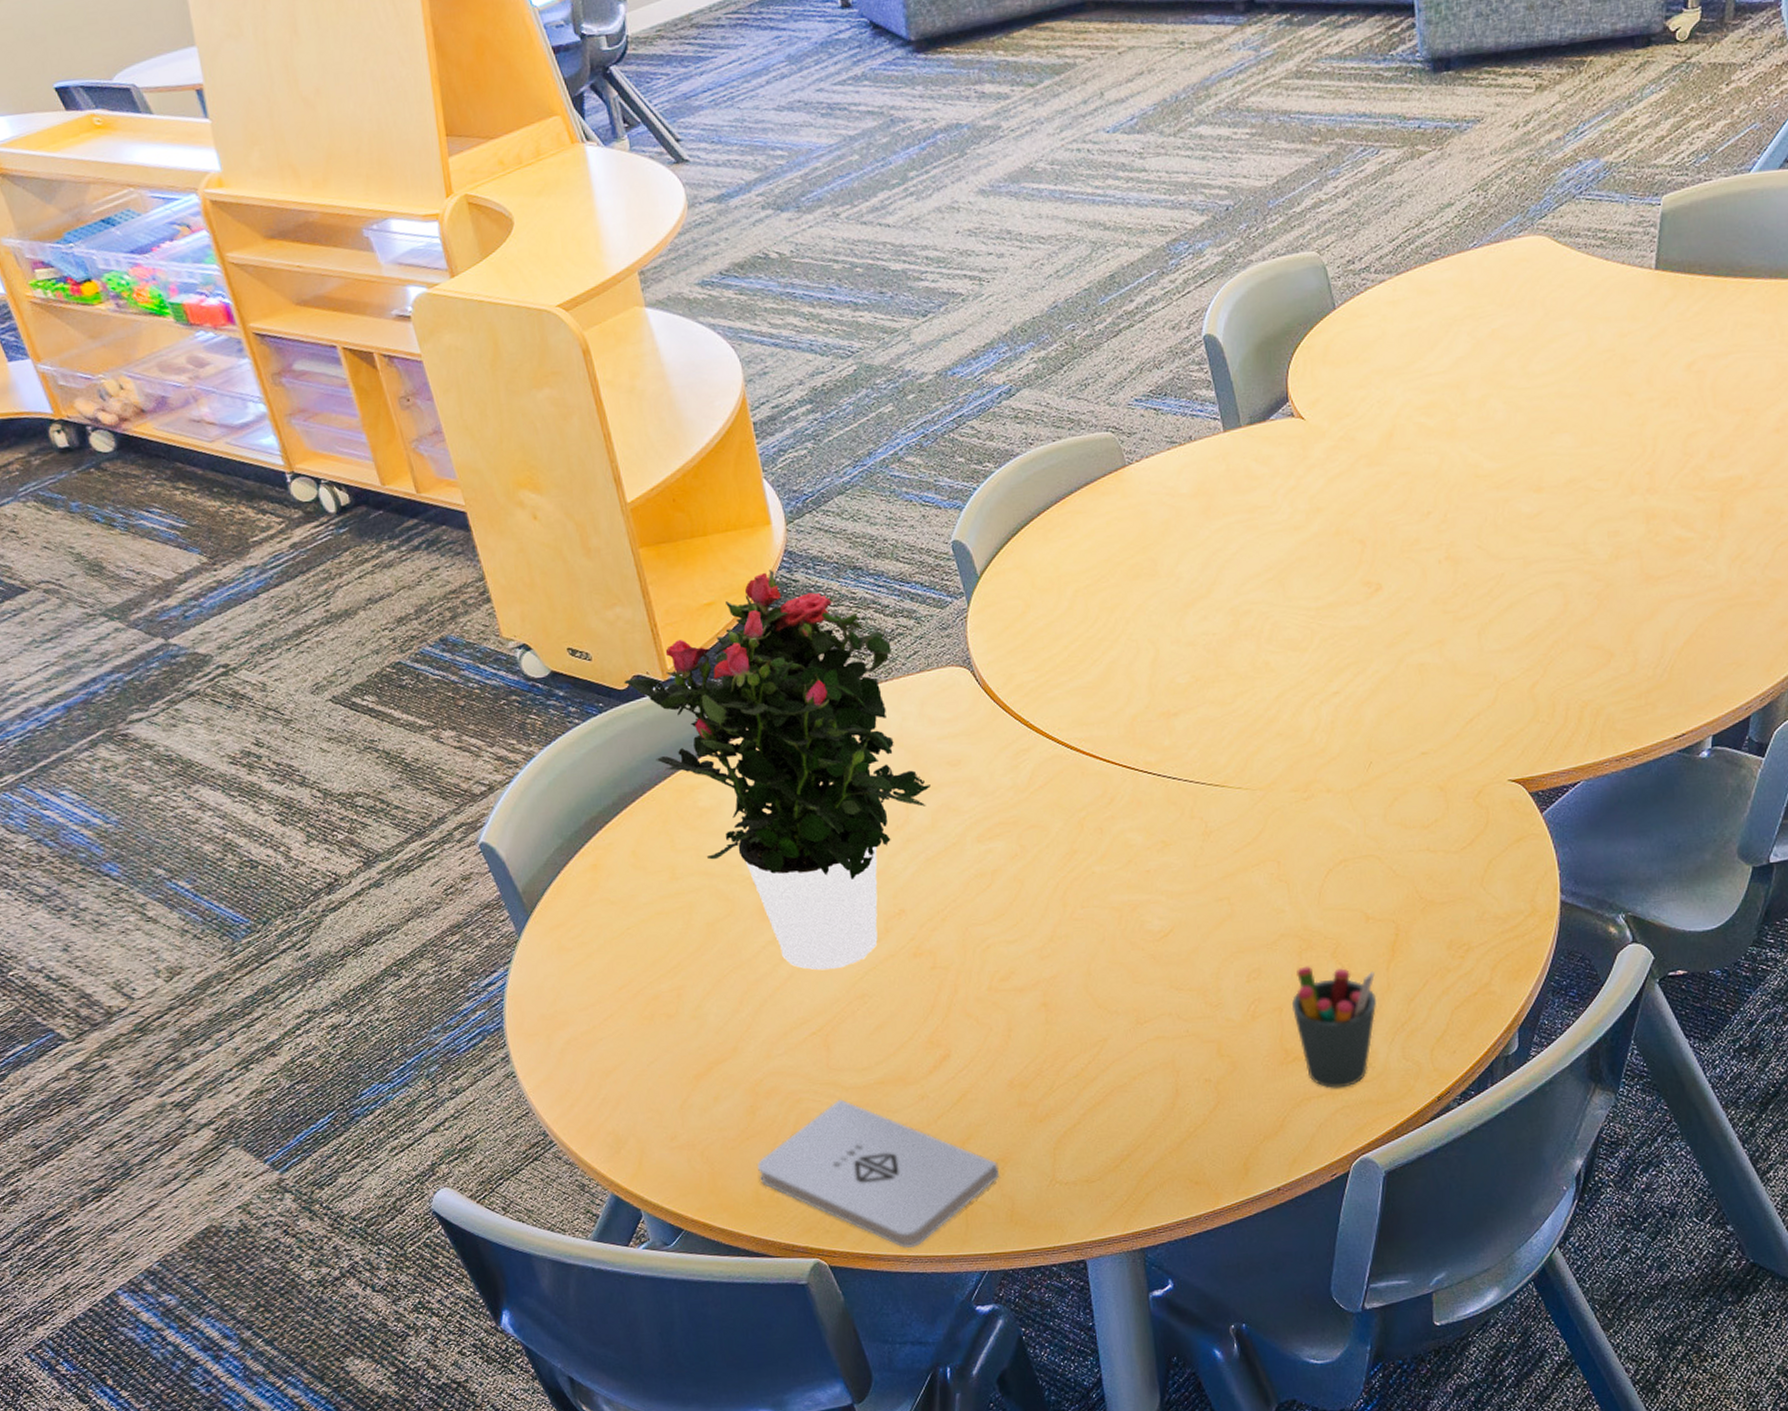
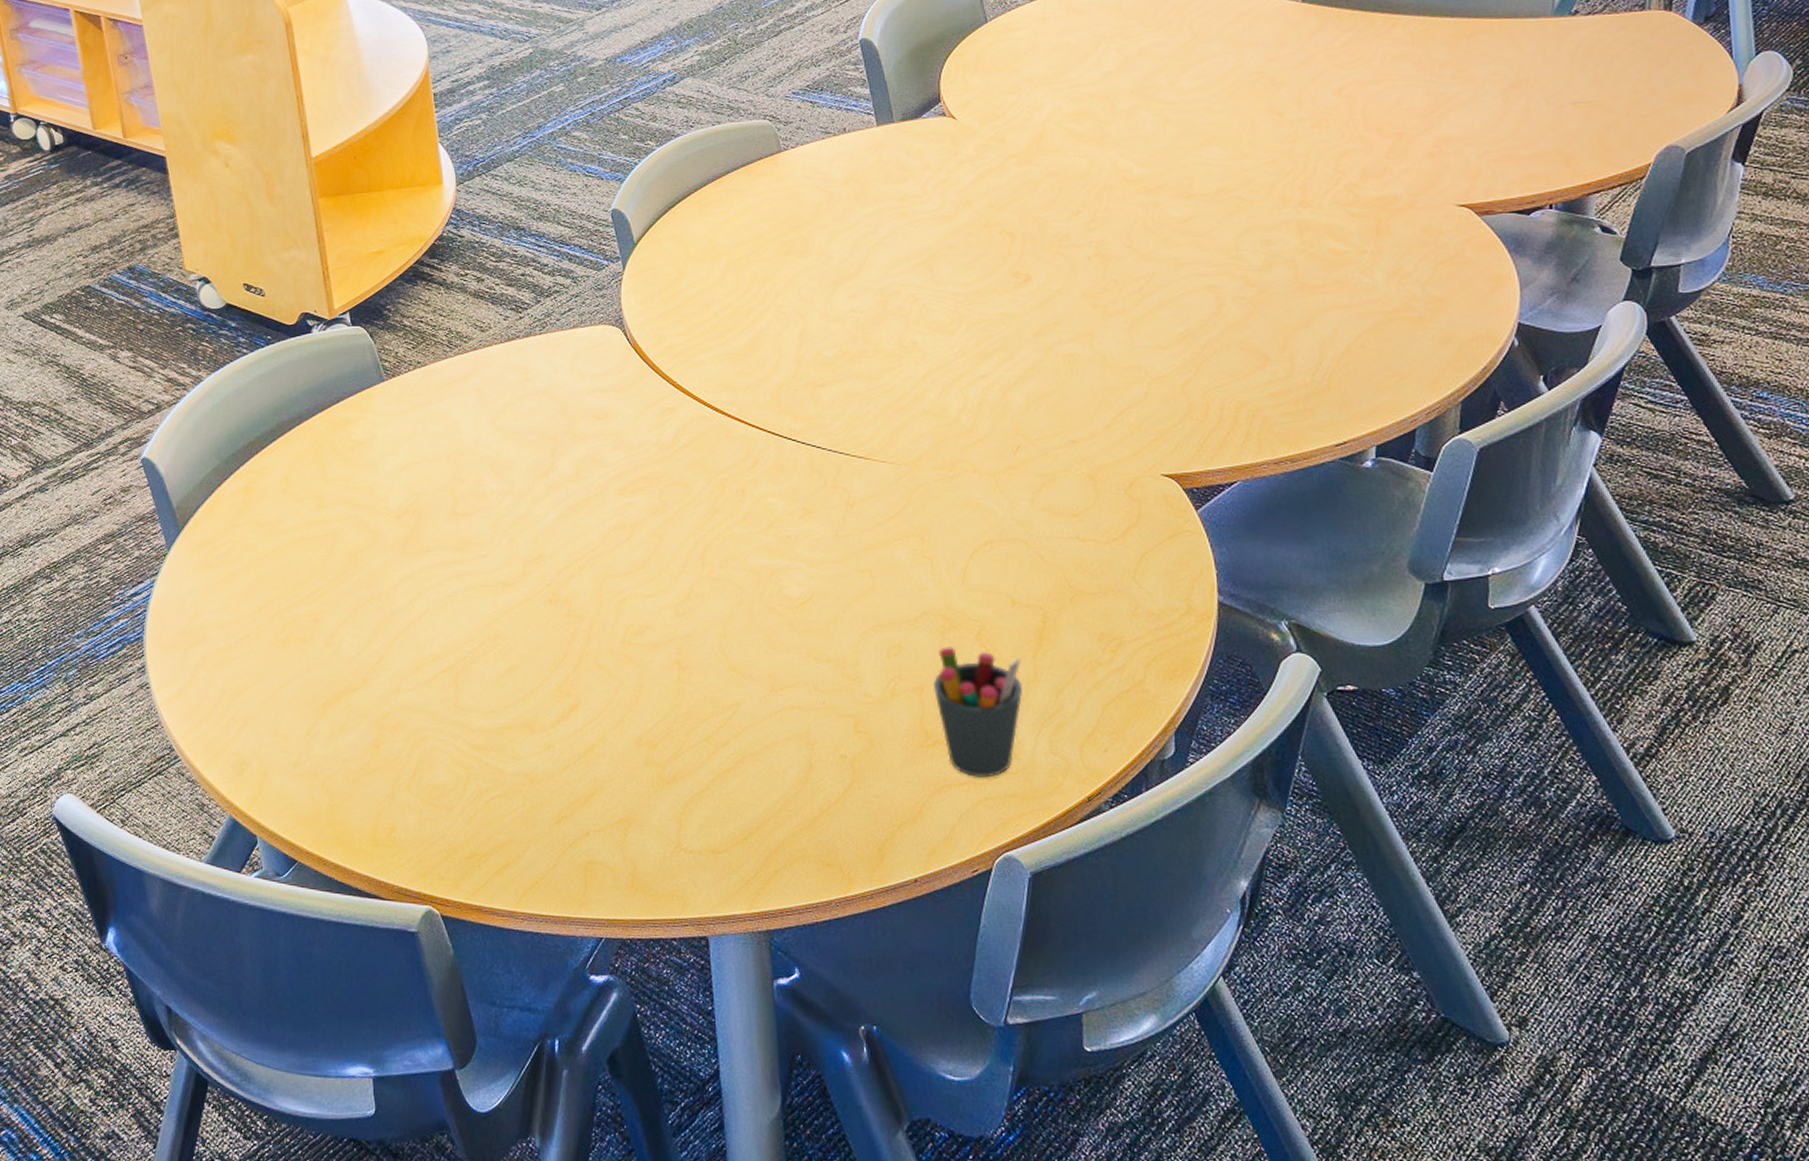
potted flower: present [624,569,931,971] -> none [293,224,577,609]
notepad: present [758,1099,1000,1249] -> none [378,741,623,905]

